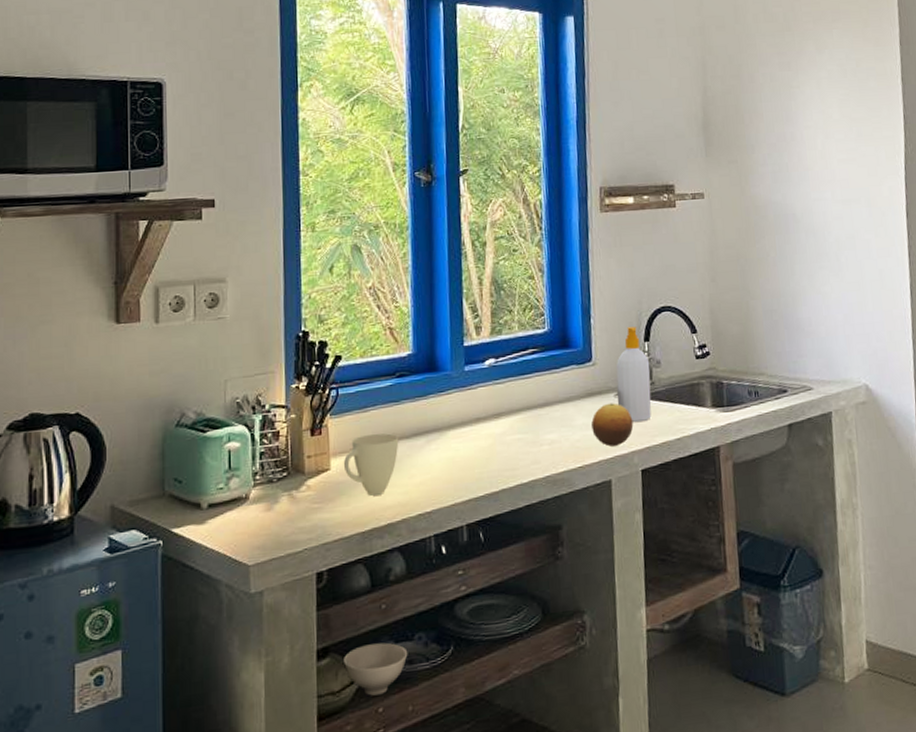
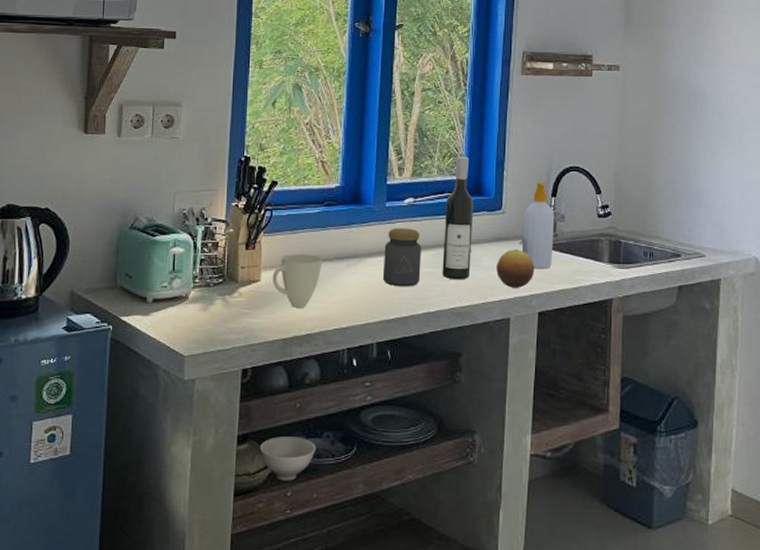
jar: none [466,392,509,459] -> present [382,228,421,287]
bottle: none [530,307,564,445] -> present [442,156,474,280]

